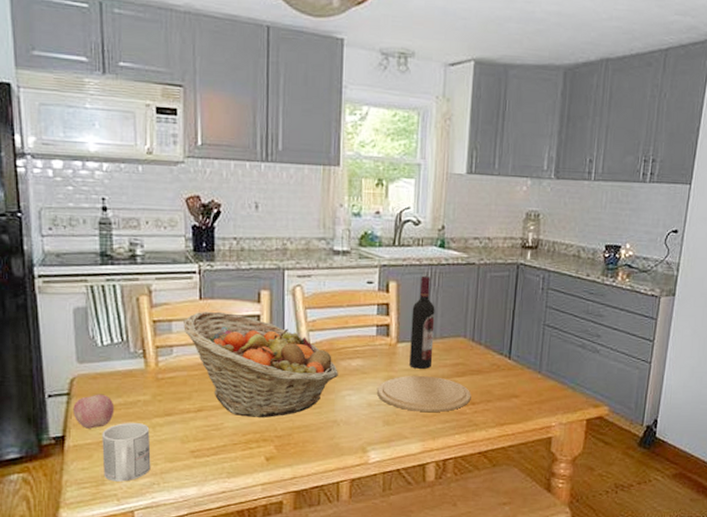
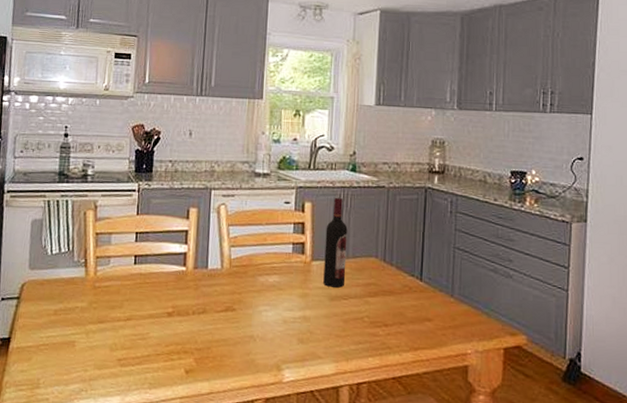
apple: present [73,394,114,429] -> none [20,299,56,332]
mug: present [102,423,151,482] -> none [39,328,84,386]
fruit basket: present [183,311,338,417] -> none [121,225,256,330]
plate: present [377,376,471,413] -> none [292,294,384,333]

